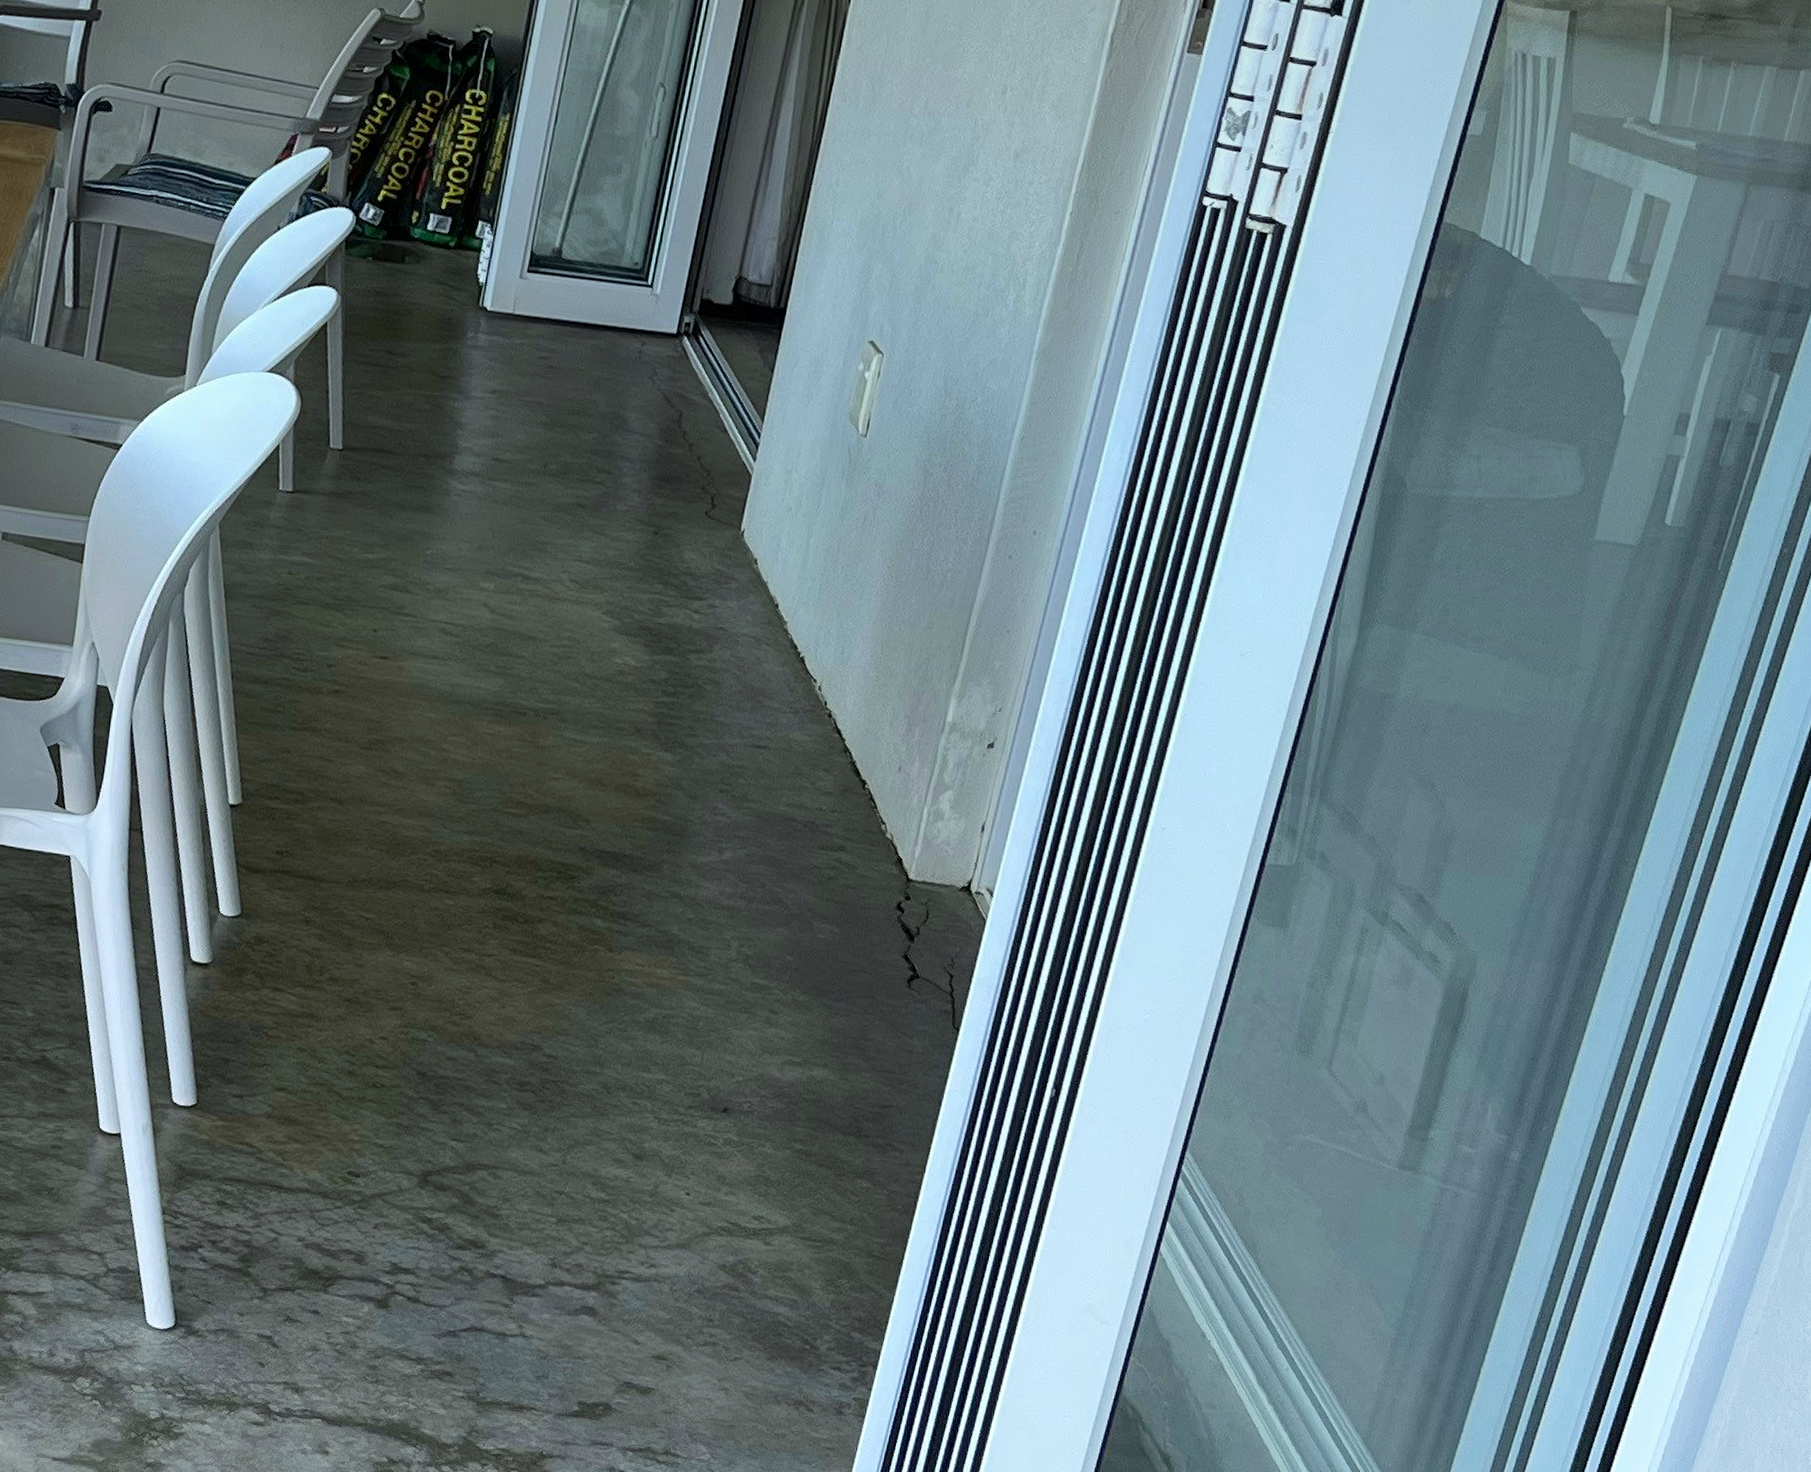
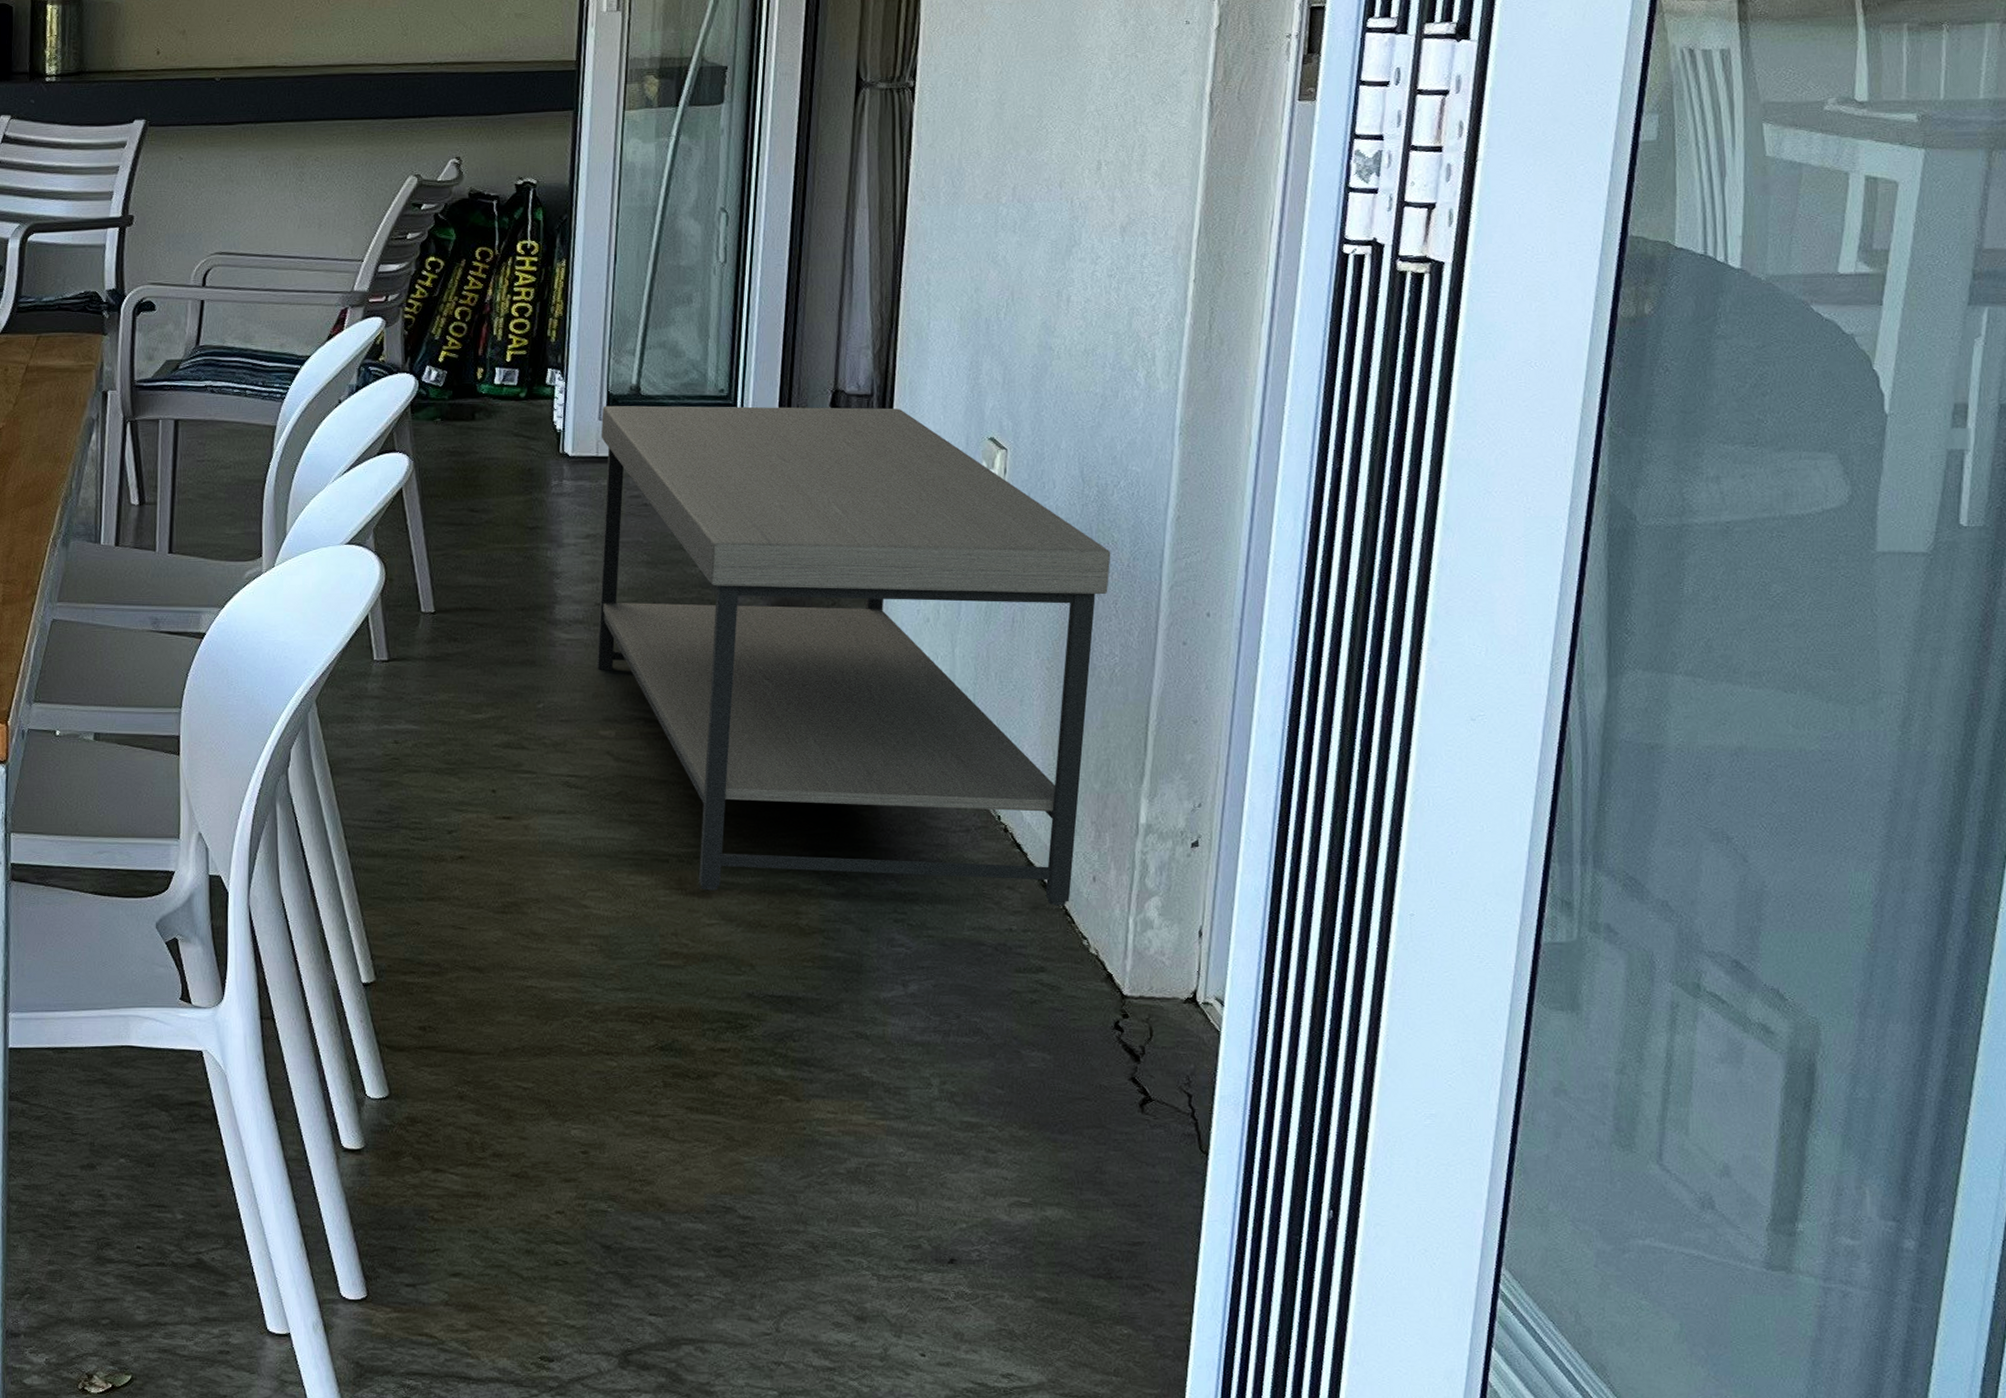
storage bench: none [486,264,960,791] -> present [596,405,1111,906]

